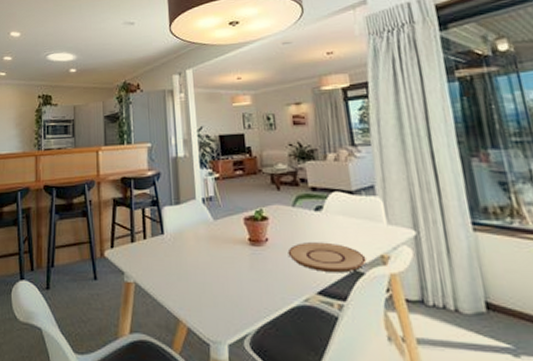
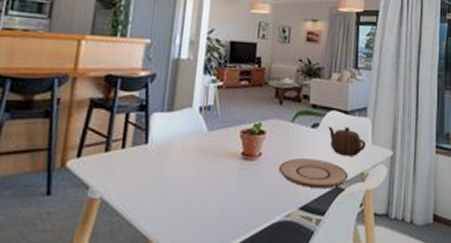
teapot: none [333,207,381,238] -> present [328,126,367,156]

